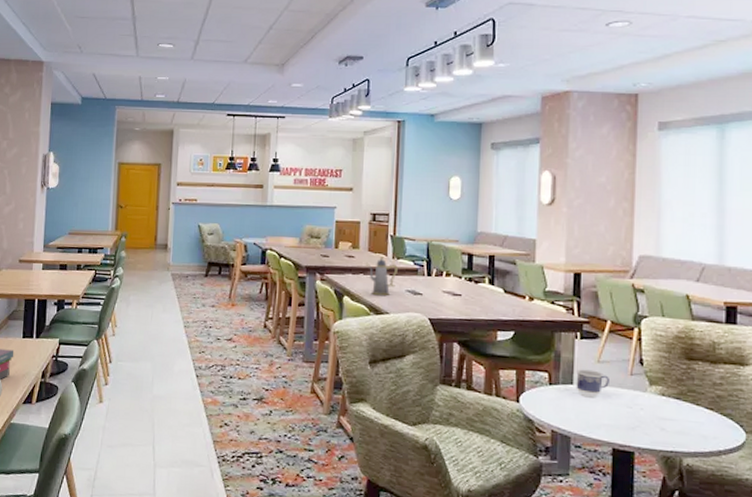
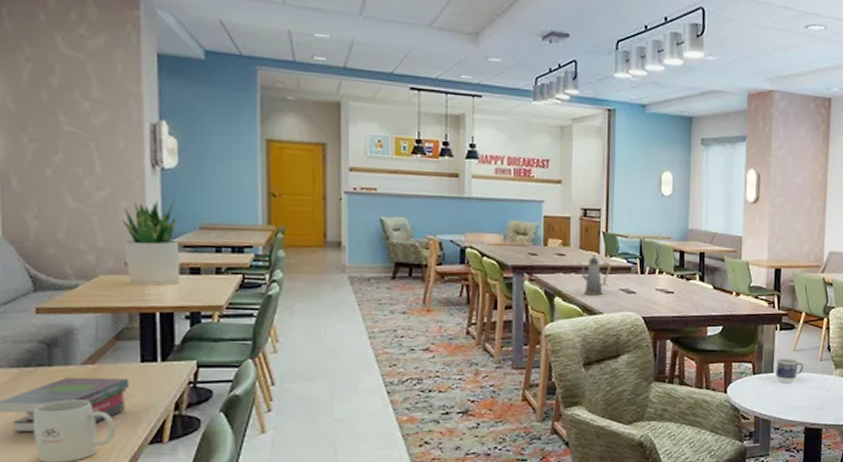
planter: none [19,211,55,279] -> present [122,199,180,287]

